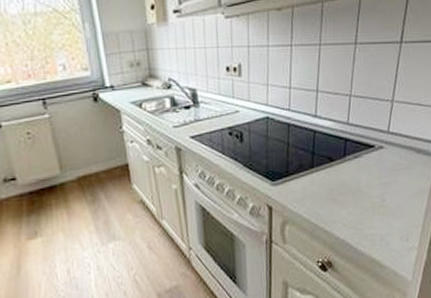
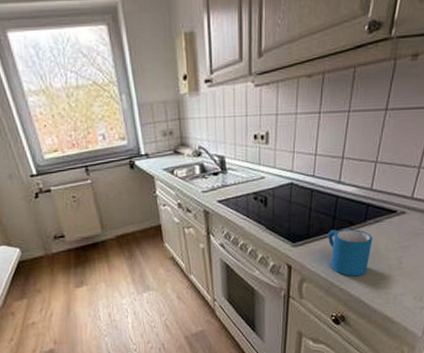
mug: none [307,164,354,216] -> present [327,228,373,276]

